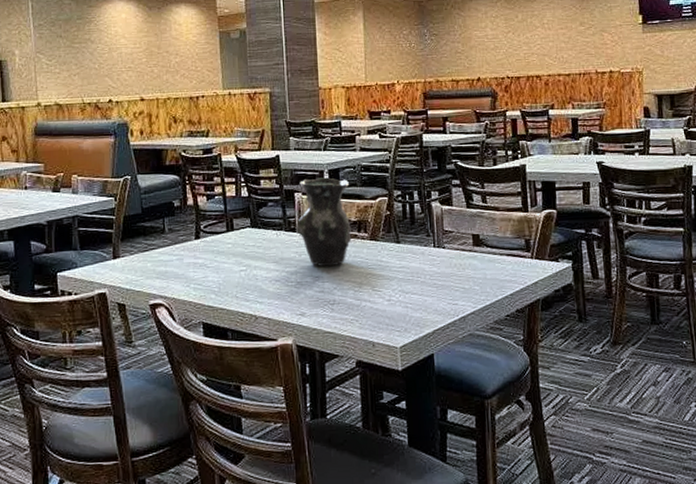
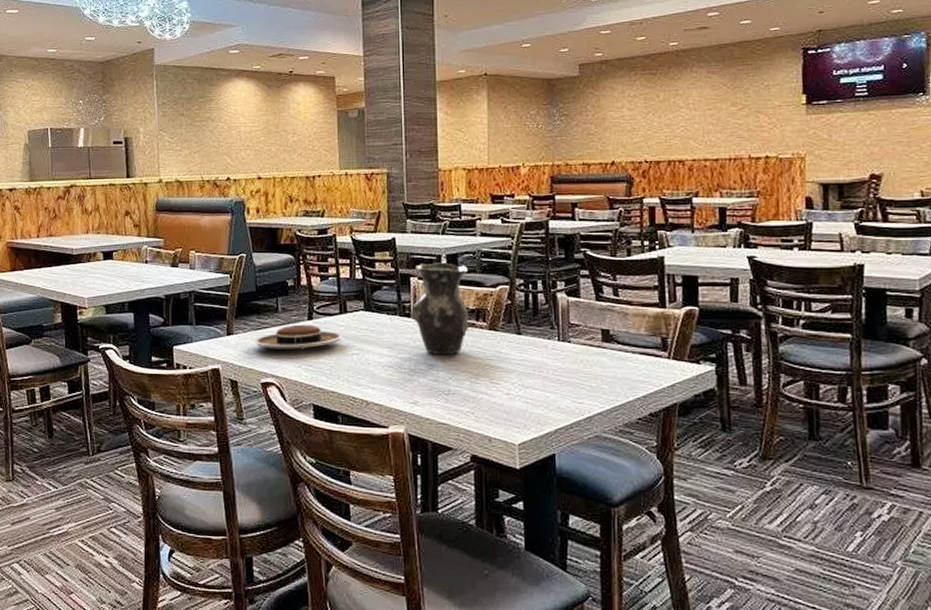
plate: none [140,243,232,270] -> present [253,324,345,349]

